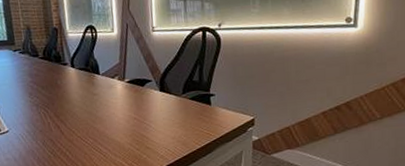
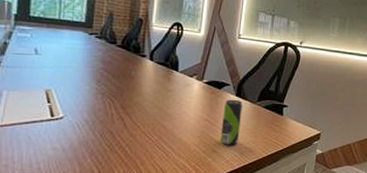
beverage can: none [149,94,170,141] -> present [220,99,243,145]

